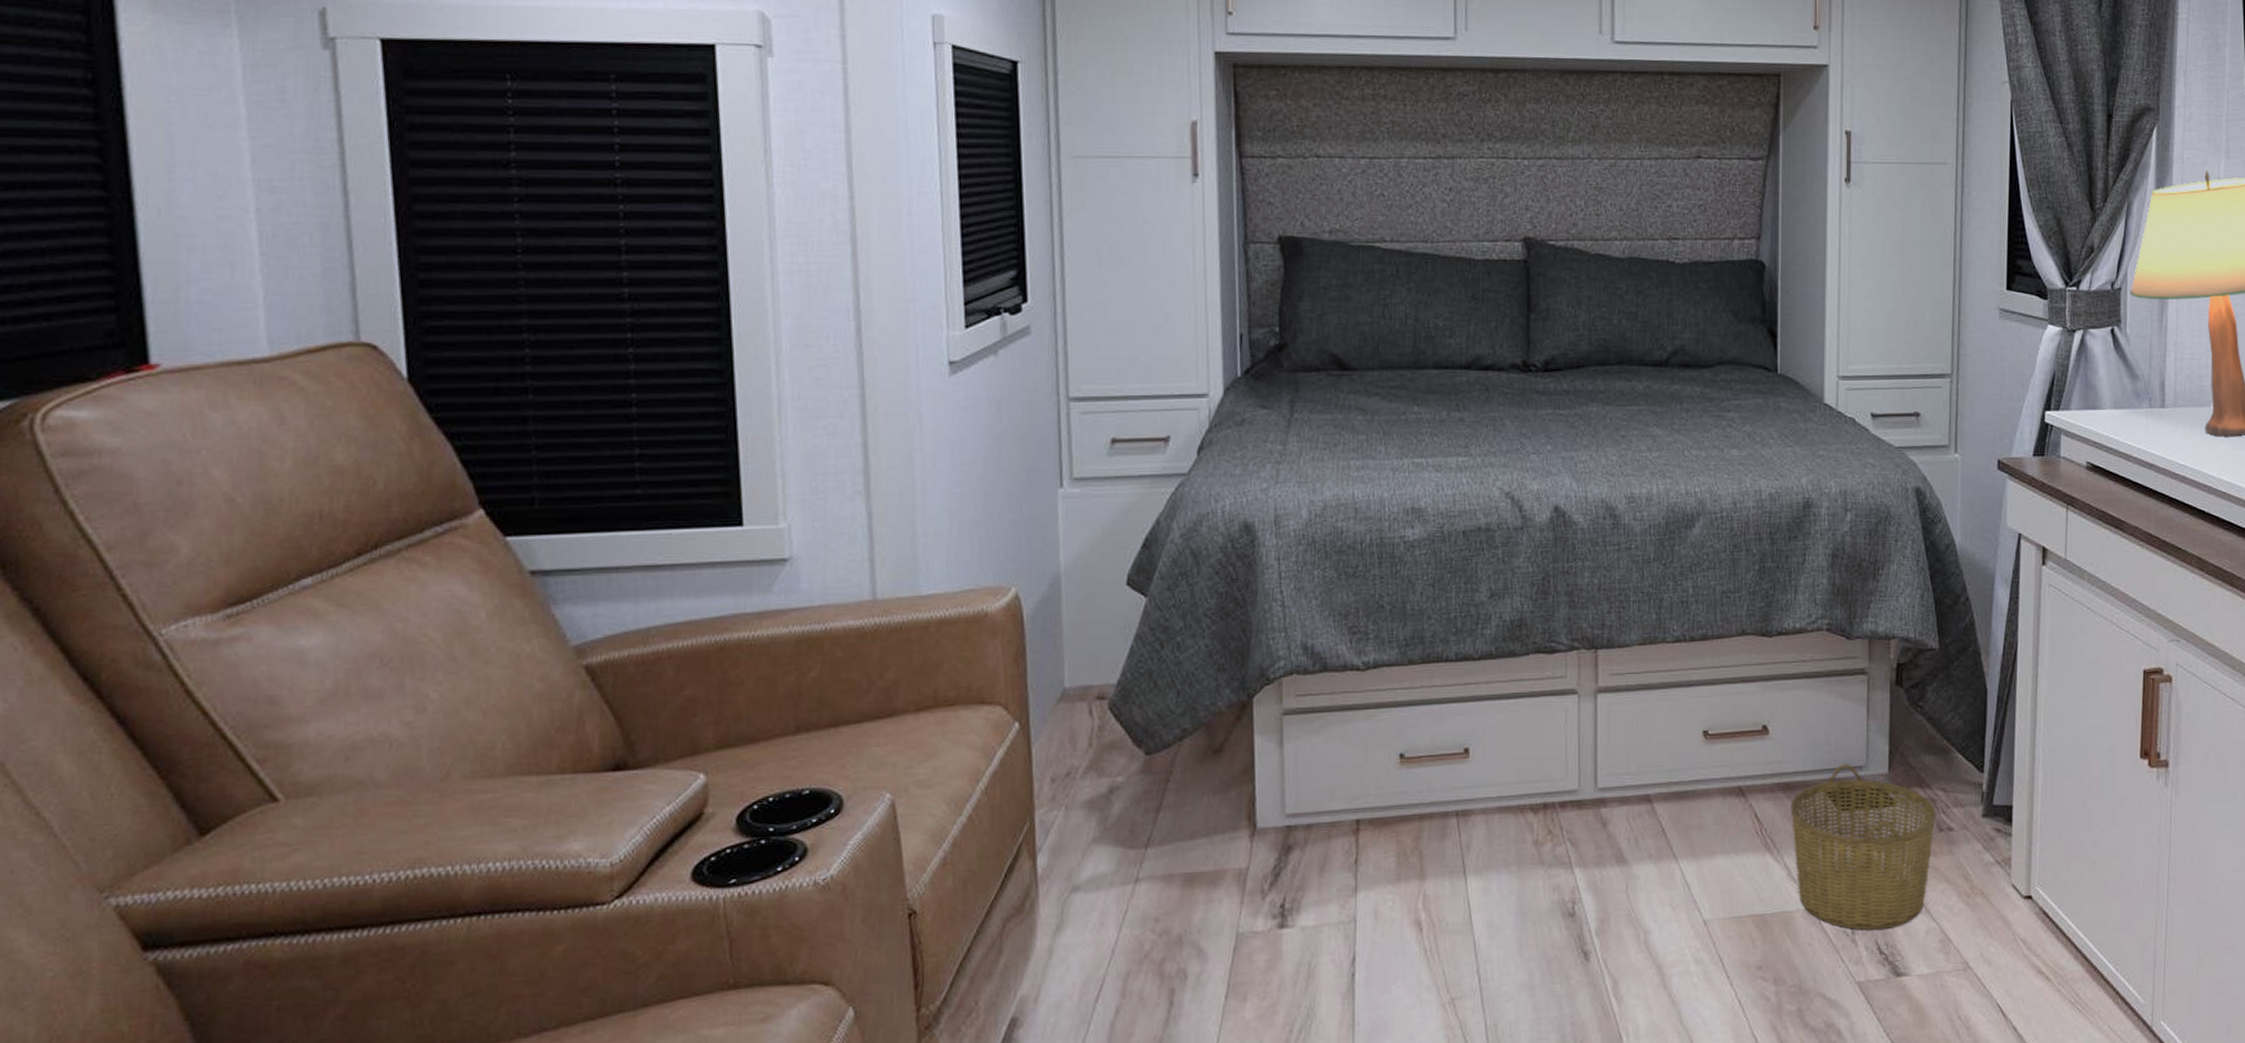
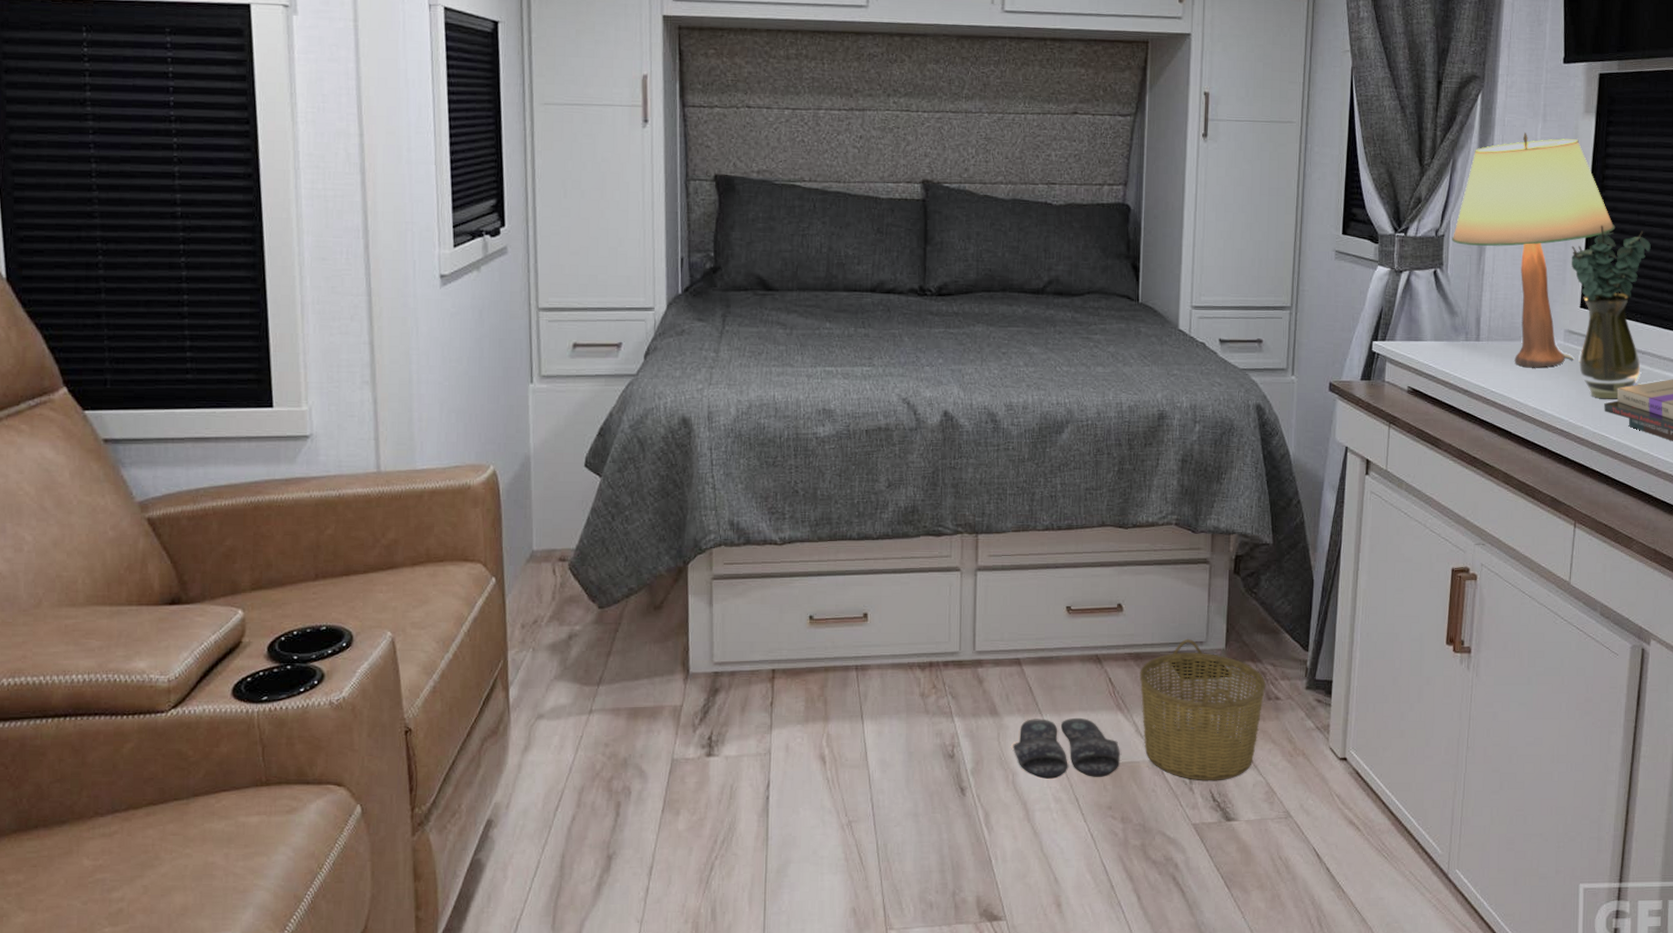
slippers: none [1644,861,1770,936] -> present [1012,717,1120,779]

